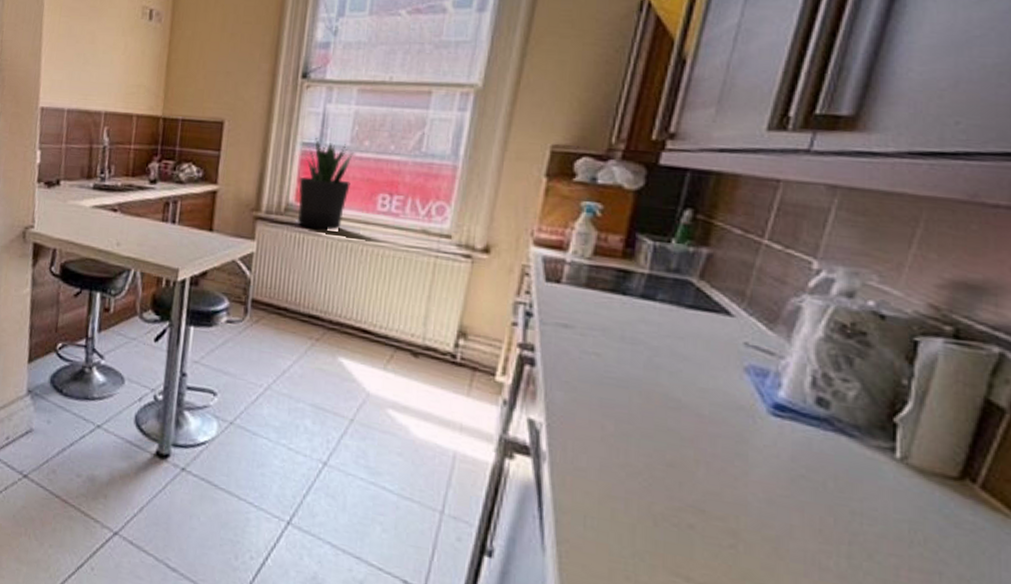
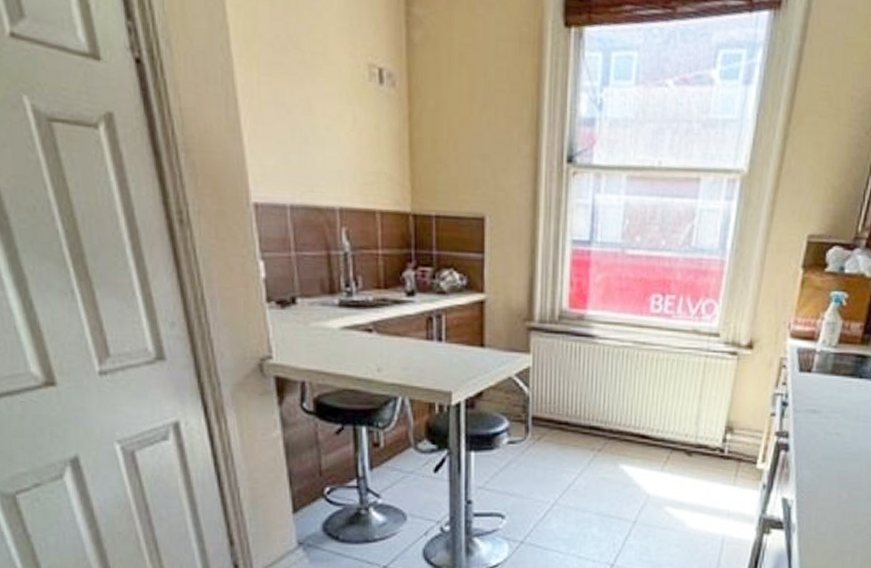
planter: present [298,137,355,230] -> none [571,233,626,337]

